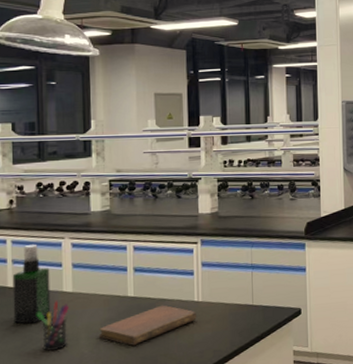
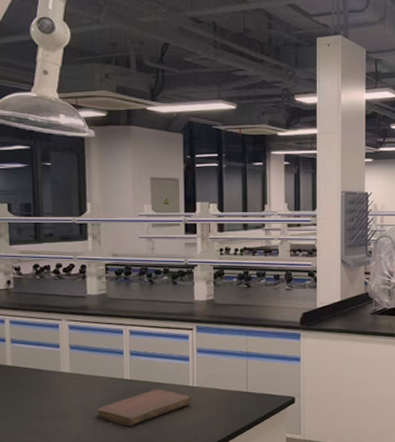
spray bottle: present [12,244,51,324] -> none [11,324,49,402]
pen holder: present [36,301,69,351] -> none [35,381,67,428]

